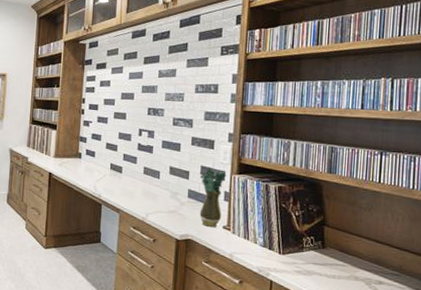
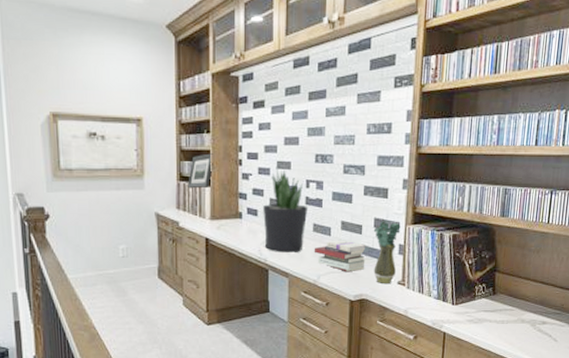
picture frame: none [38,103,61,131] -> present [188,153,213,189]
planter: none [99,117,140,191] -> present [263,167,308,252]
books: none [143,183,193,213] -> present [314,240,366,272]

